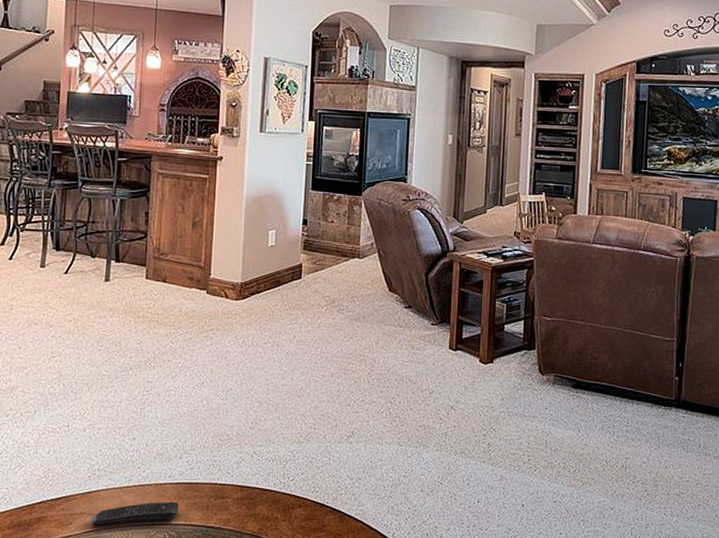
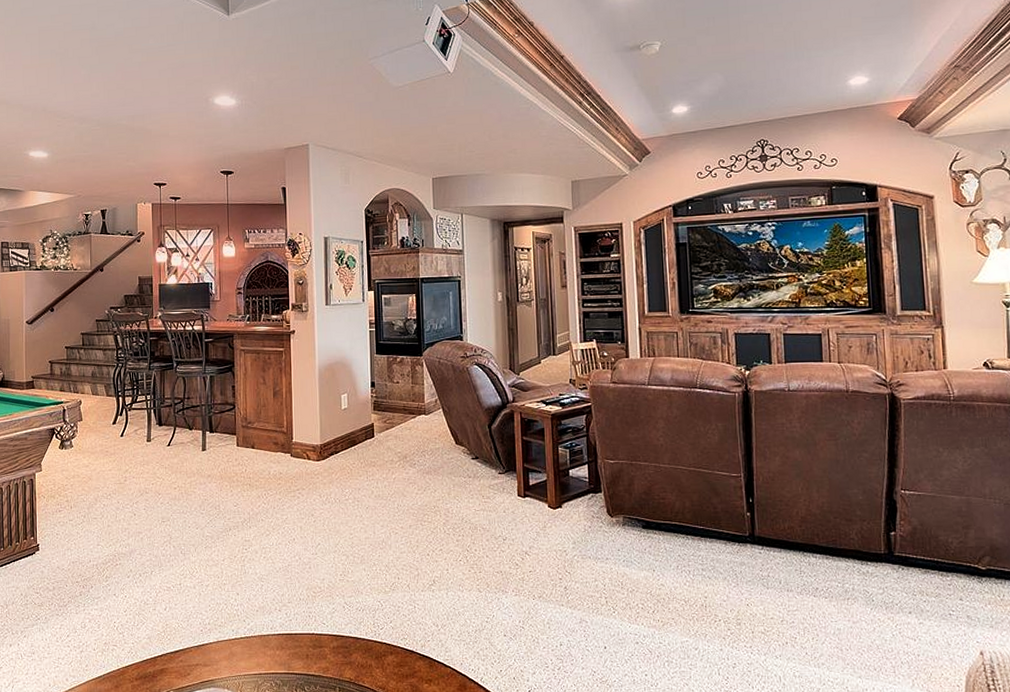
remote control: present [90,501,179,525] -> none [205,651,282,675]

